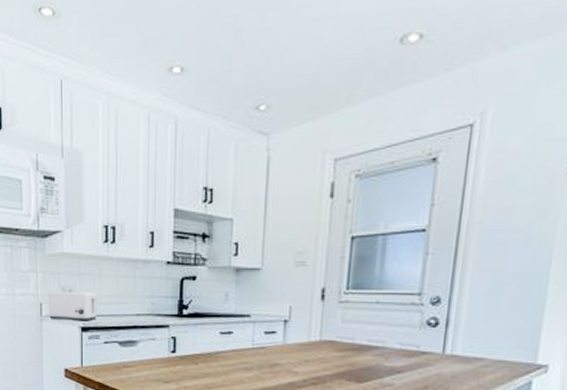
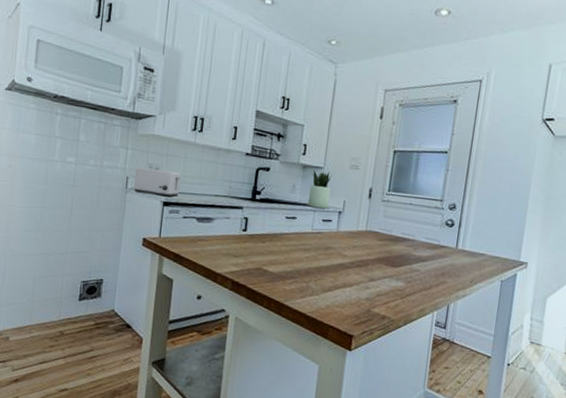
planter: none [243,273,274,318] -> present [306,170,332,209]

